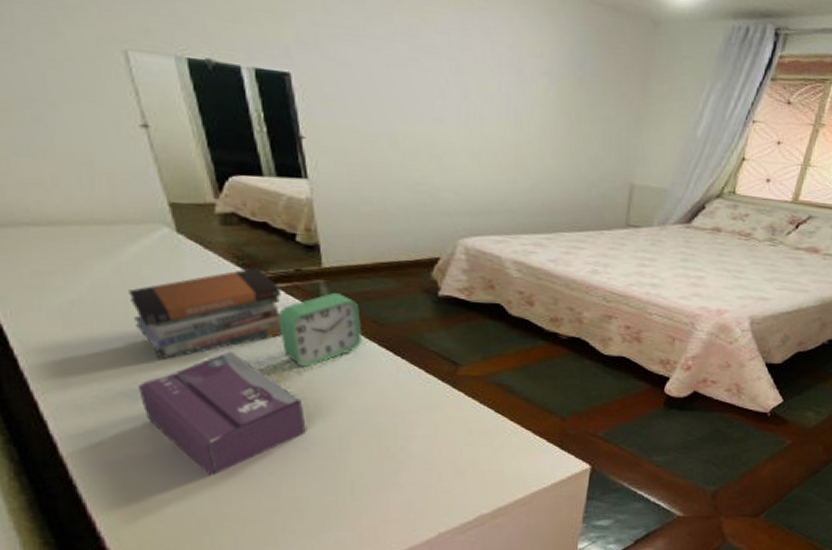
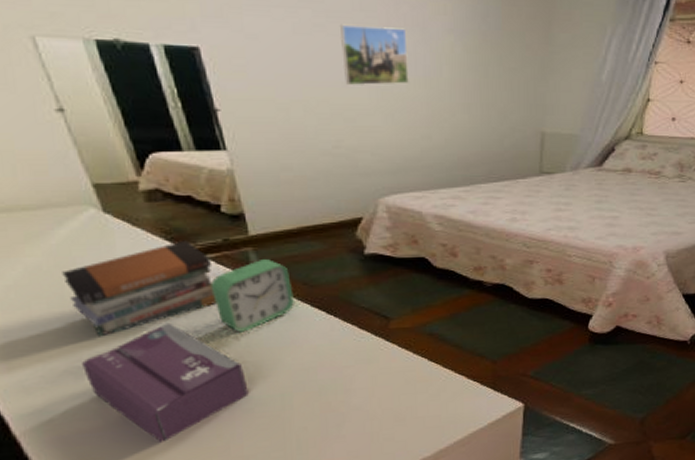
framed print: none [434,60,502,125] -> present [341,24,409,85]

